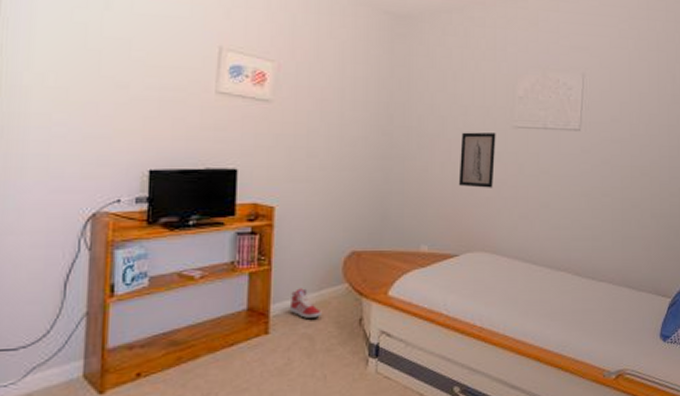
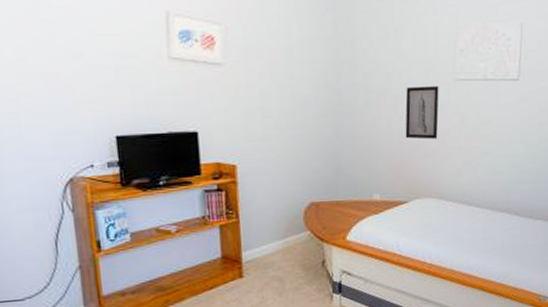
sneaker: present [289,288,322,318] -> none [259,237,288,263]

